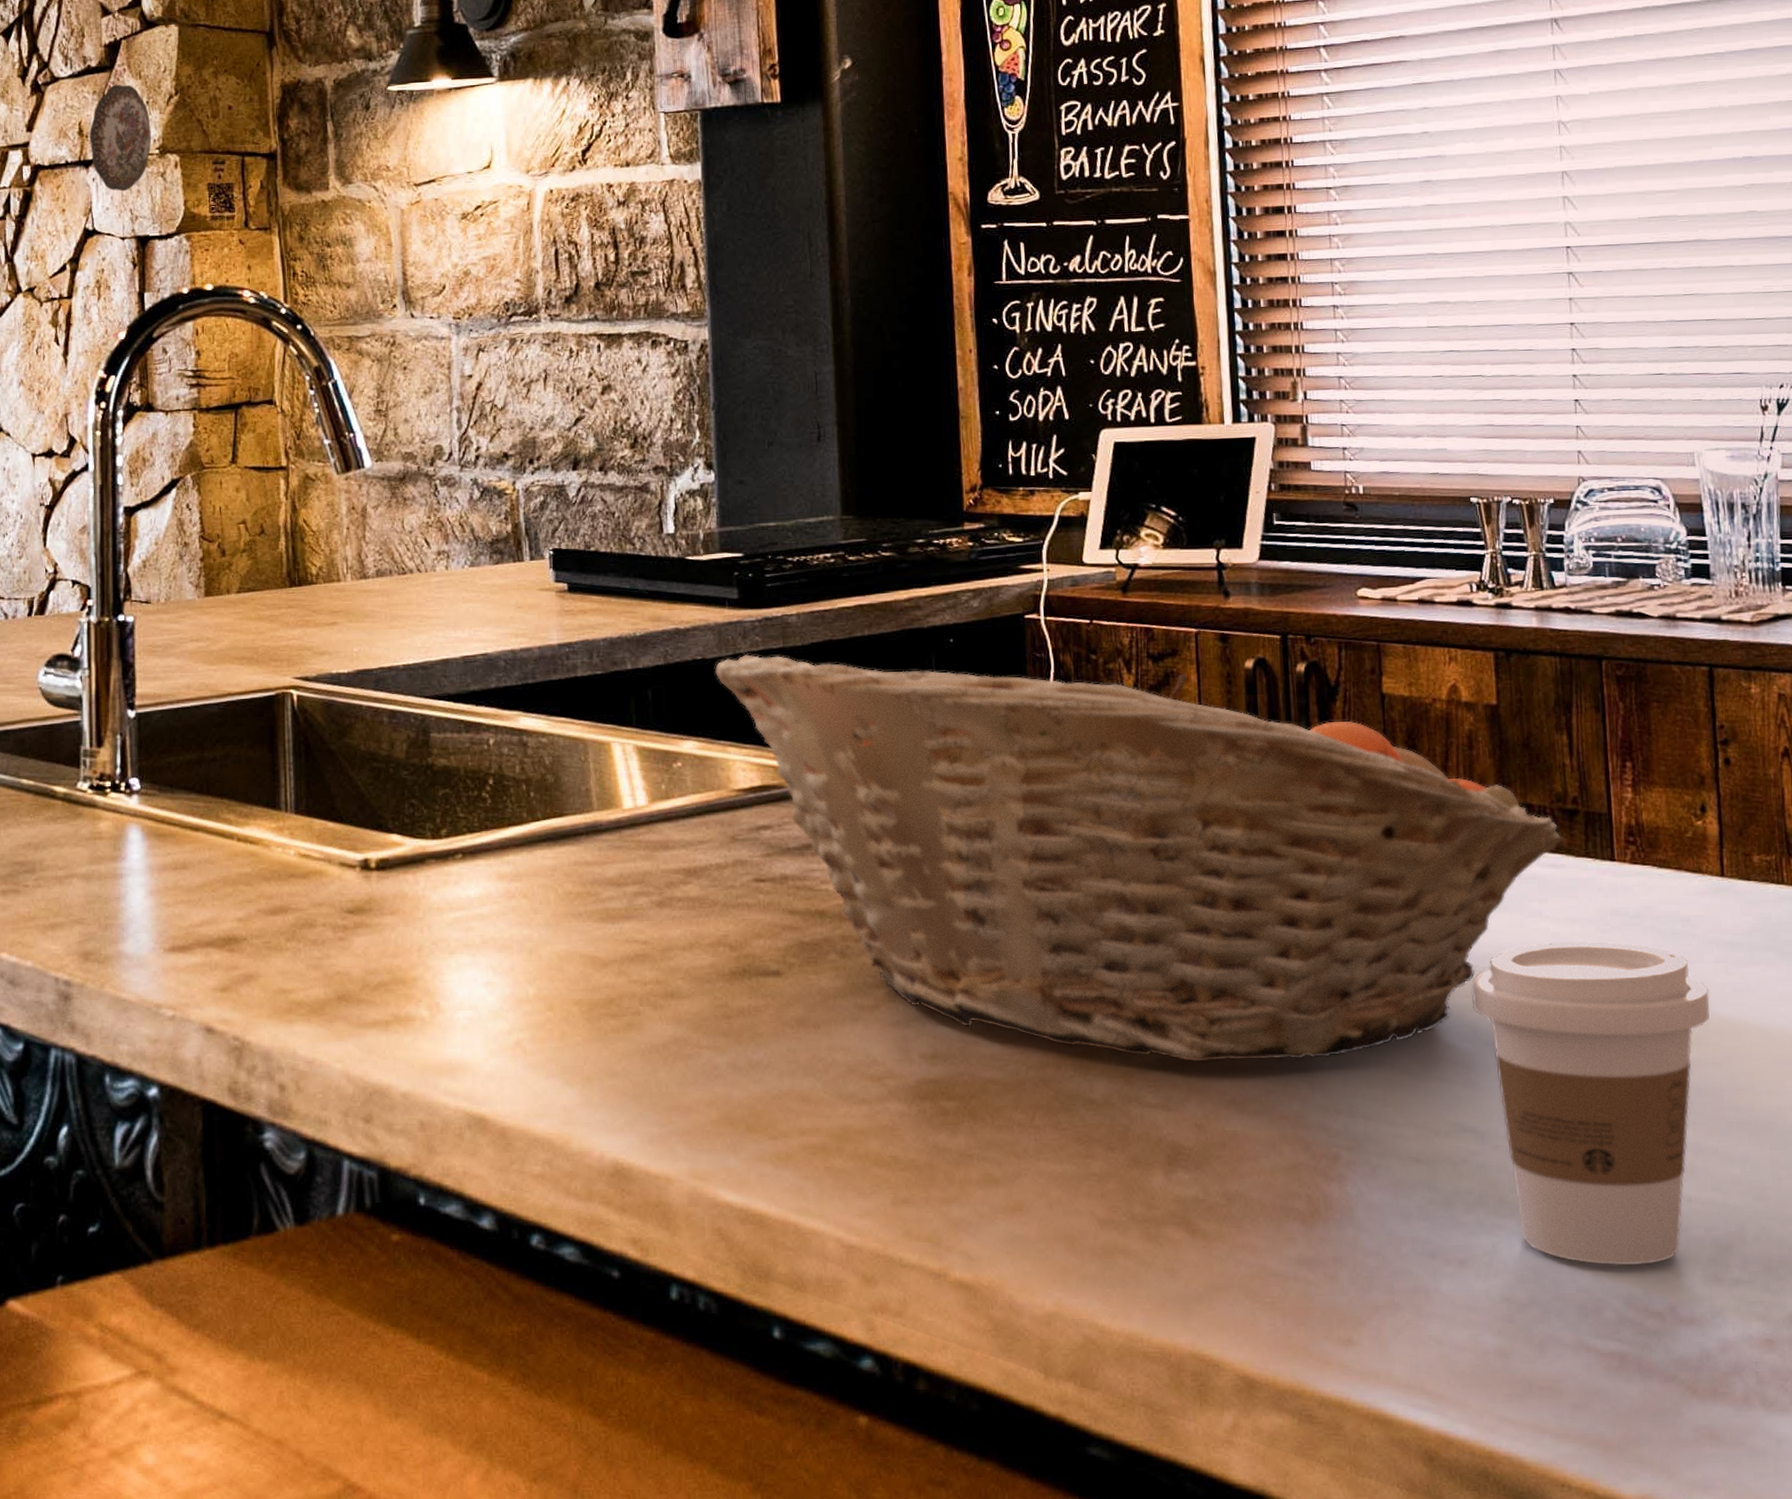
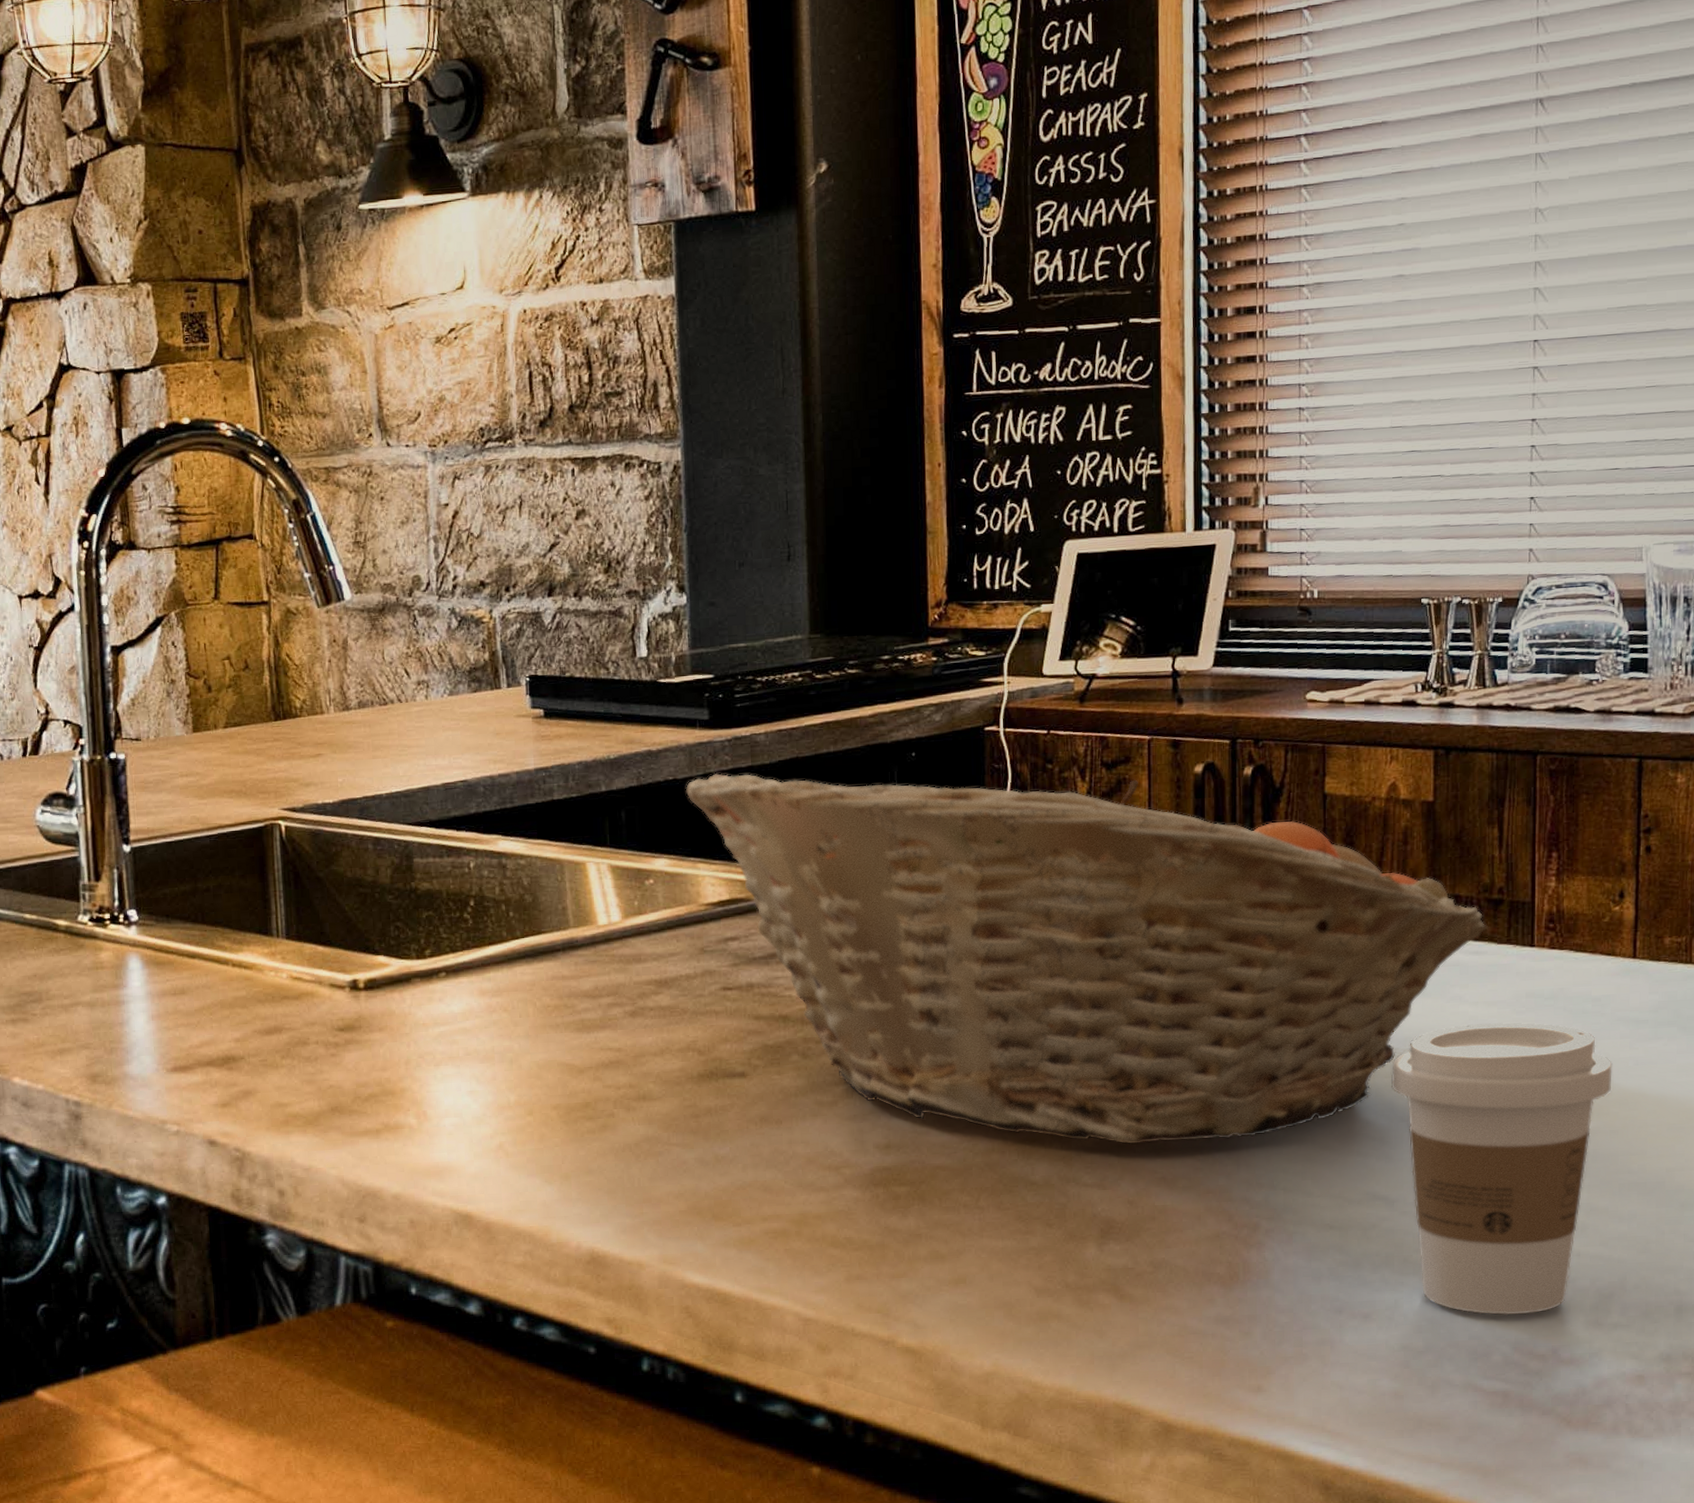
decorative plate: present [89,84,151,192] -> none [60,210,123,324]

